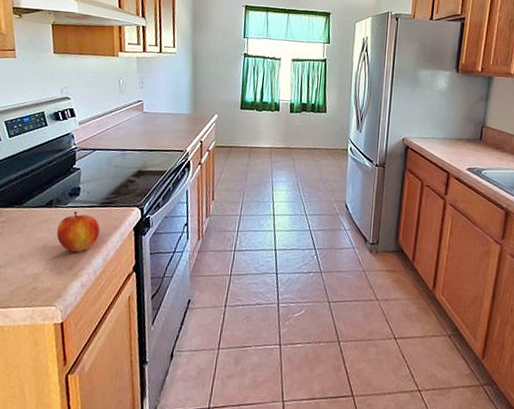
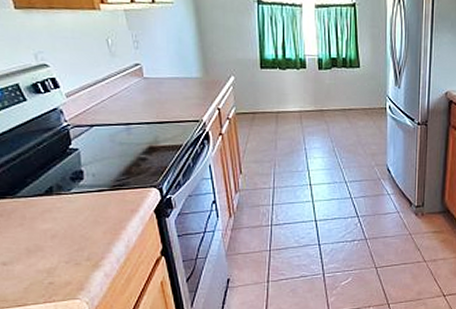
apple: present [57,211,101,253] -> none [65,198,116,242]

